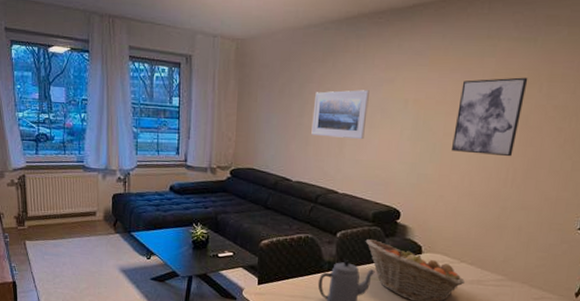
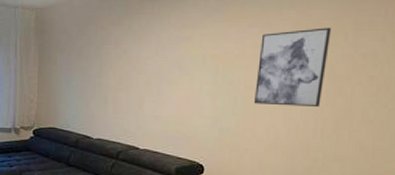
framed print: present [311,90,369,139] -> none [110,48,166,95]

